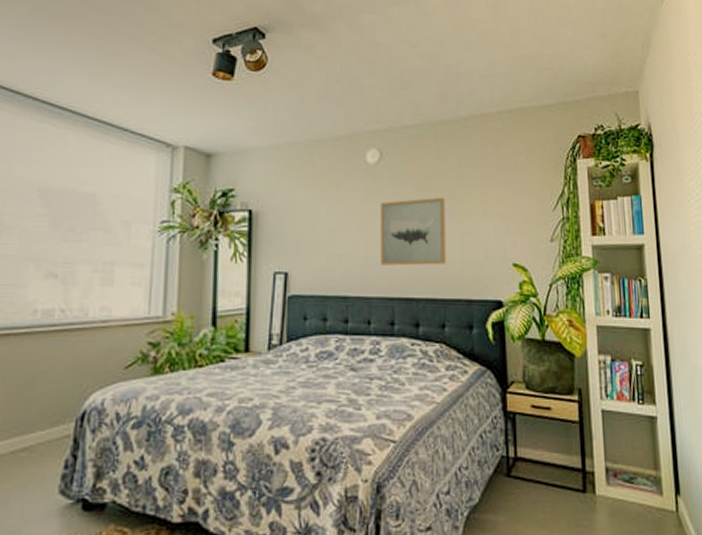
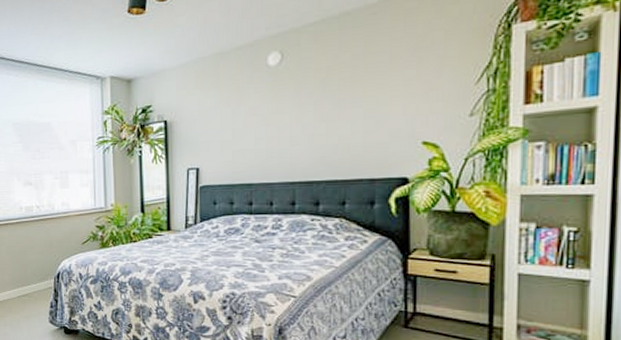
wall art: present [380,197,447,266] -> none [282,87,349,155]

